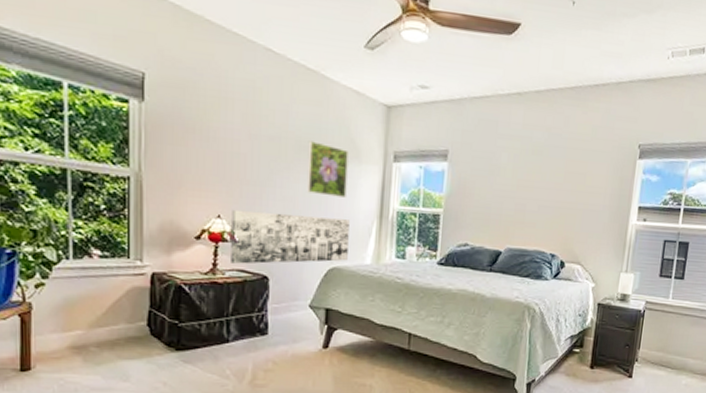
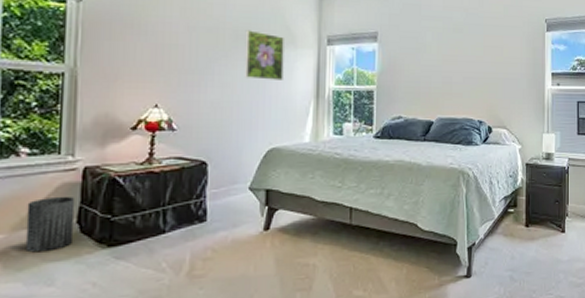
trash can: none [101,299,145,350] -> present [25,196,76,253]
wall art: present [231,209,350,264] -> none [168,98,287,152]

